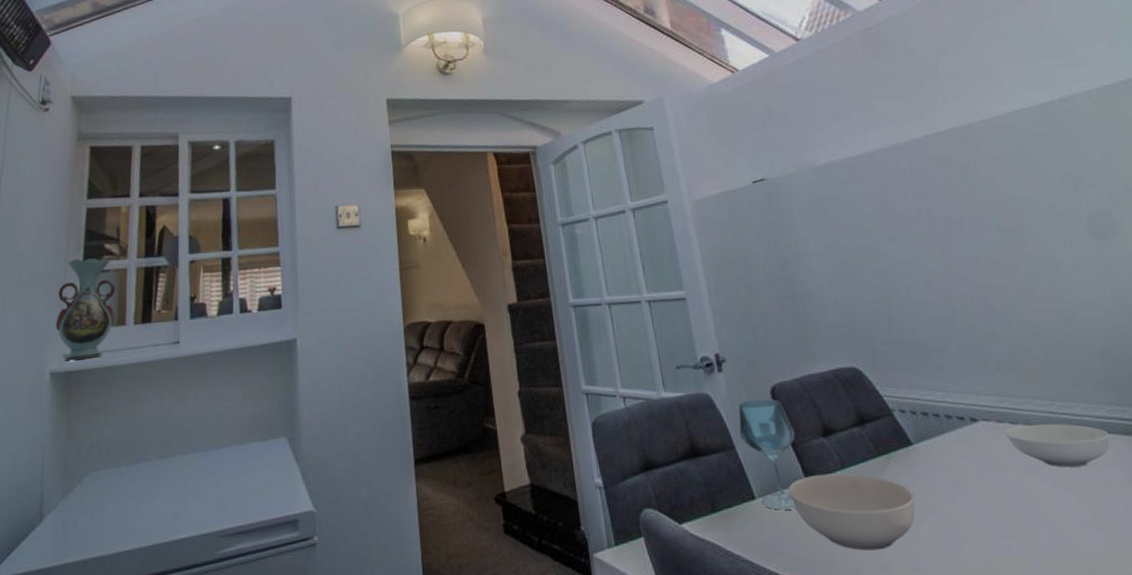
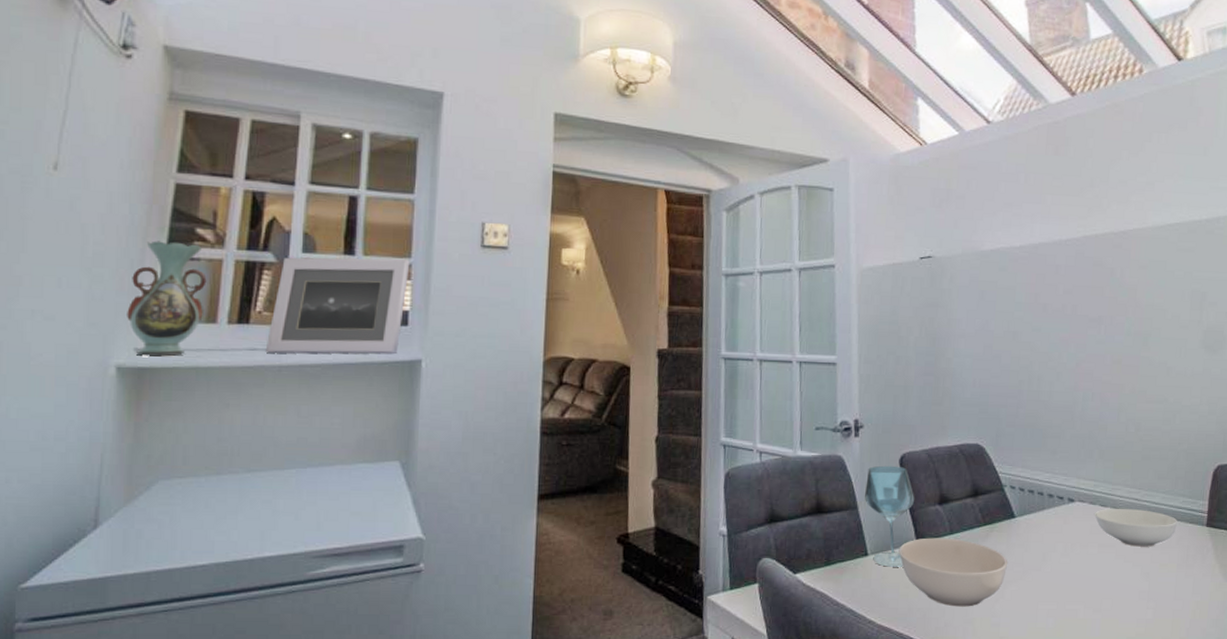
picture frame: none [166,248,278,348] -> present [265,257,410,354]

